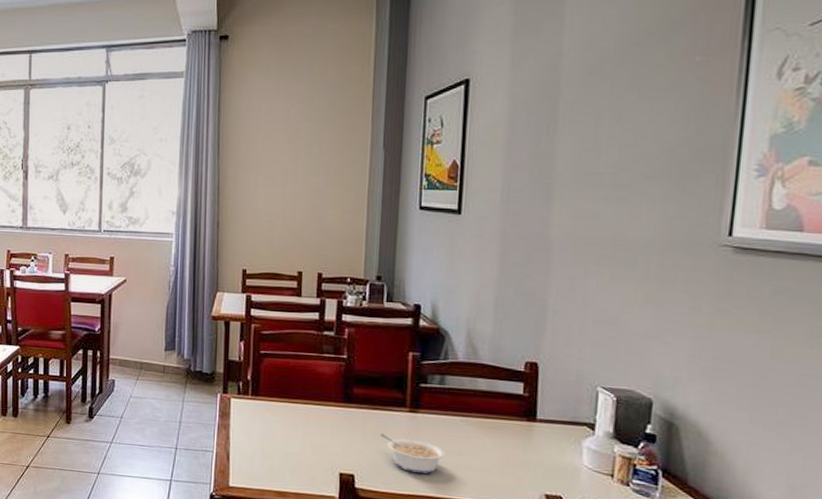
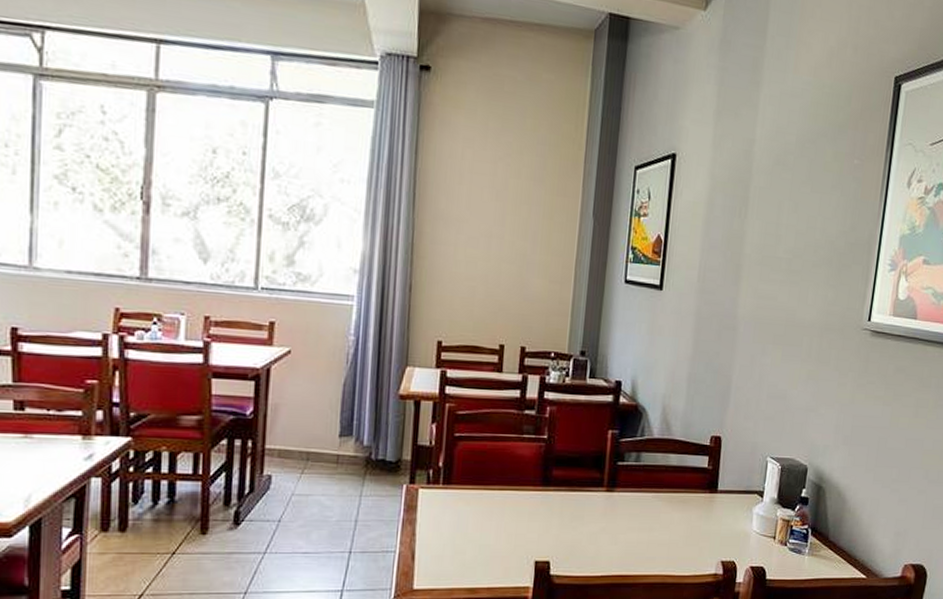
legume: present [380,433,445,474] -> none [577,515,638,552]

